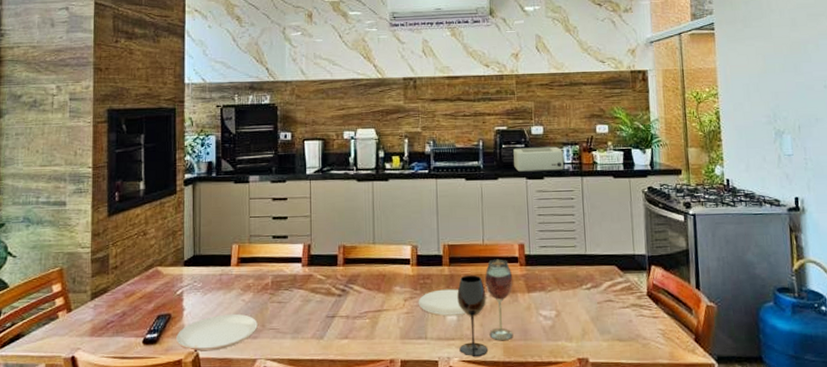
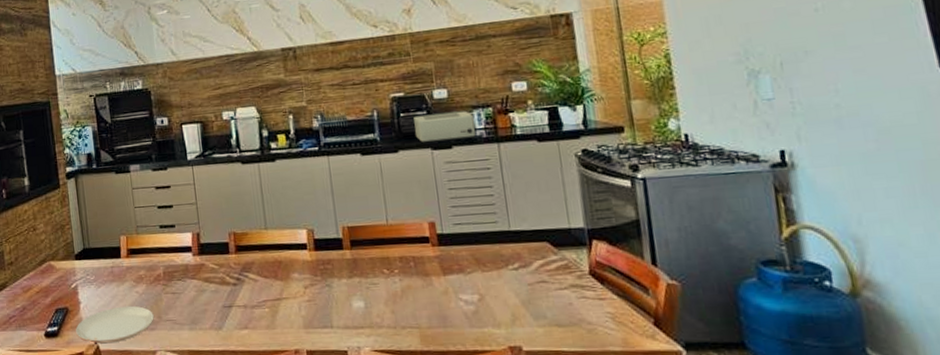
plate: present [418,289,467,317] -> none [319,274,375,304]
wineglass: present [457,274,488,357] -> none [362,258,402,346]
wineglass: present [485,259,513,340] -> none [392,239,431,328]

